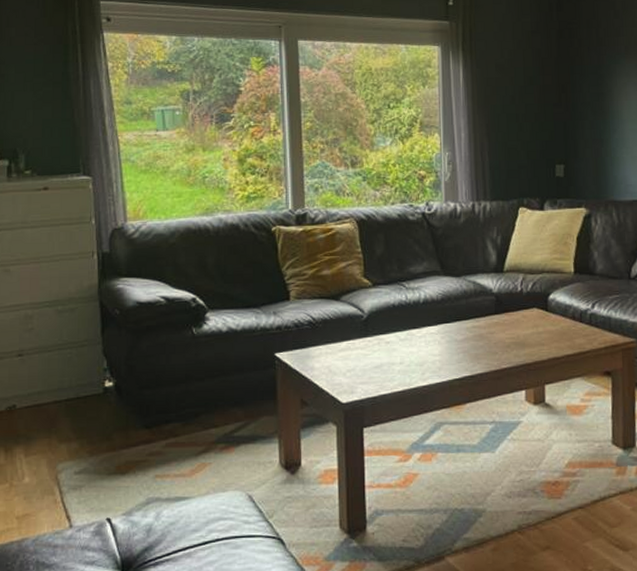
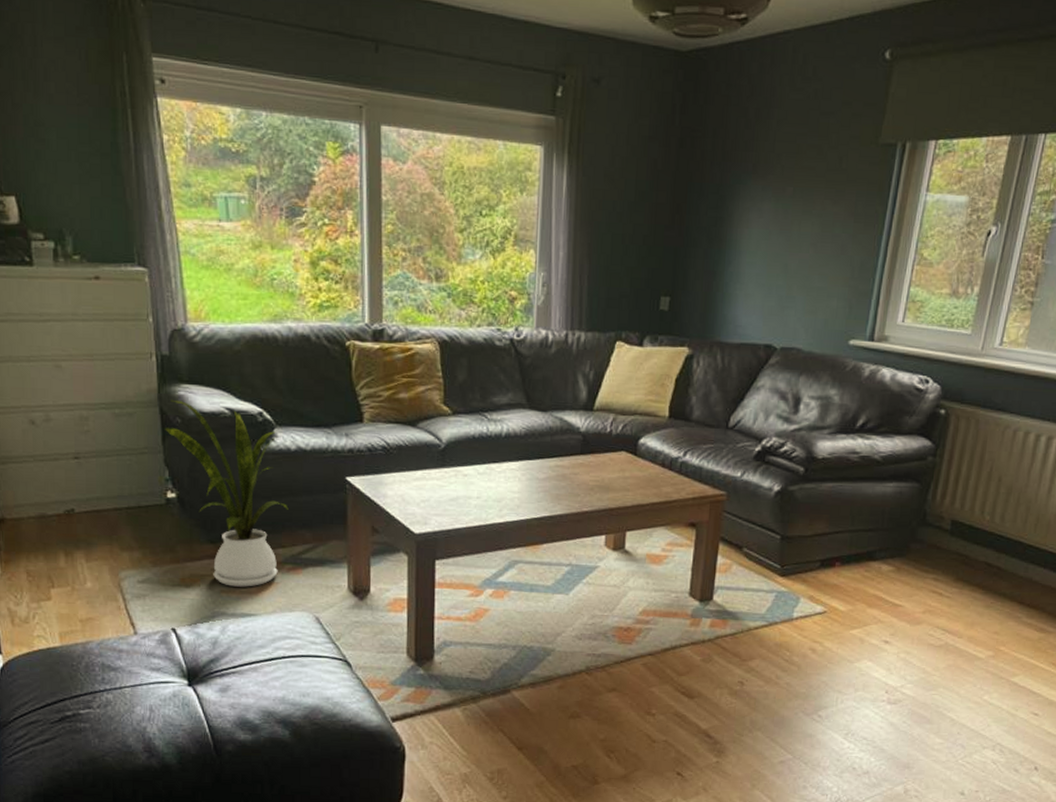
house plant: none [103,293,221,471] -> present [164,399,288,587]

